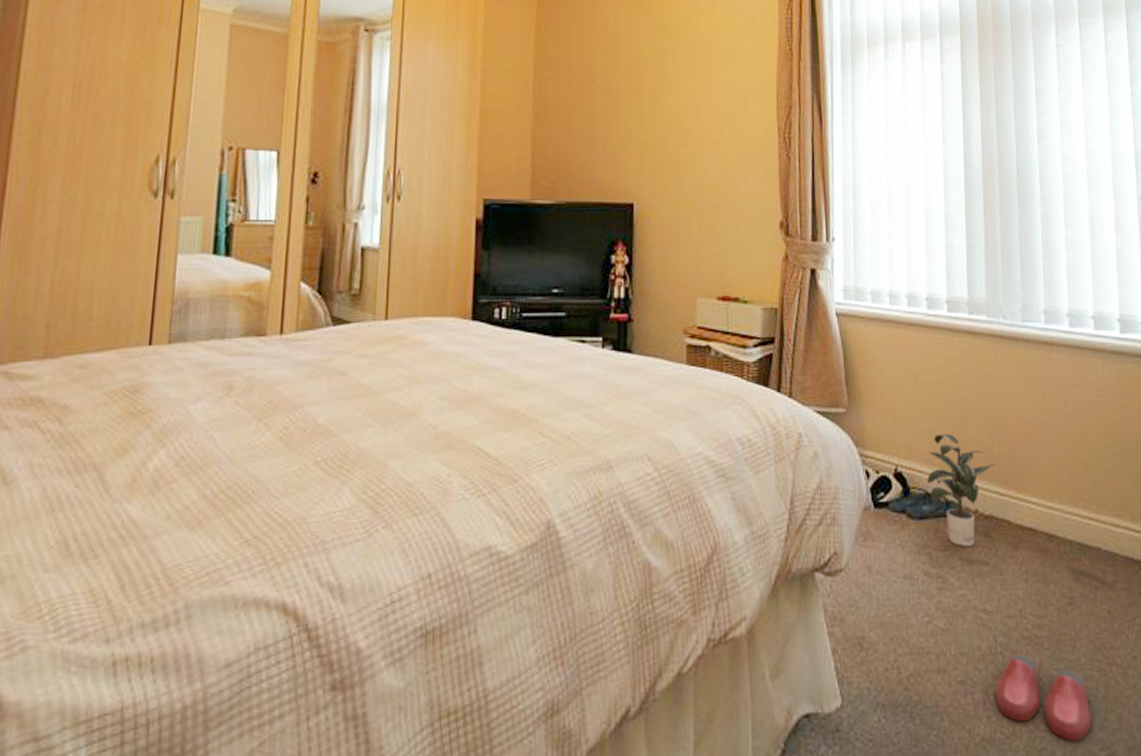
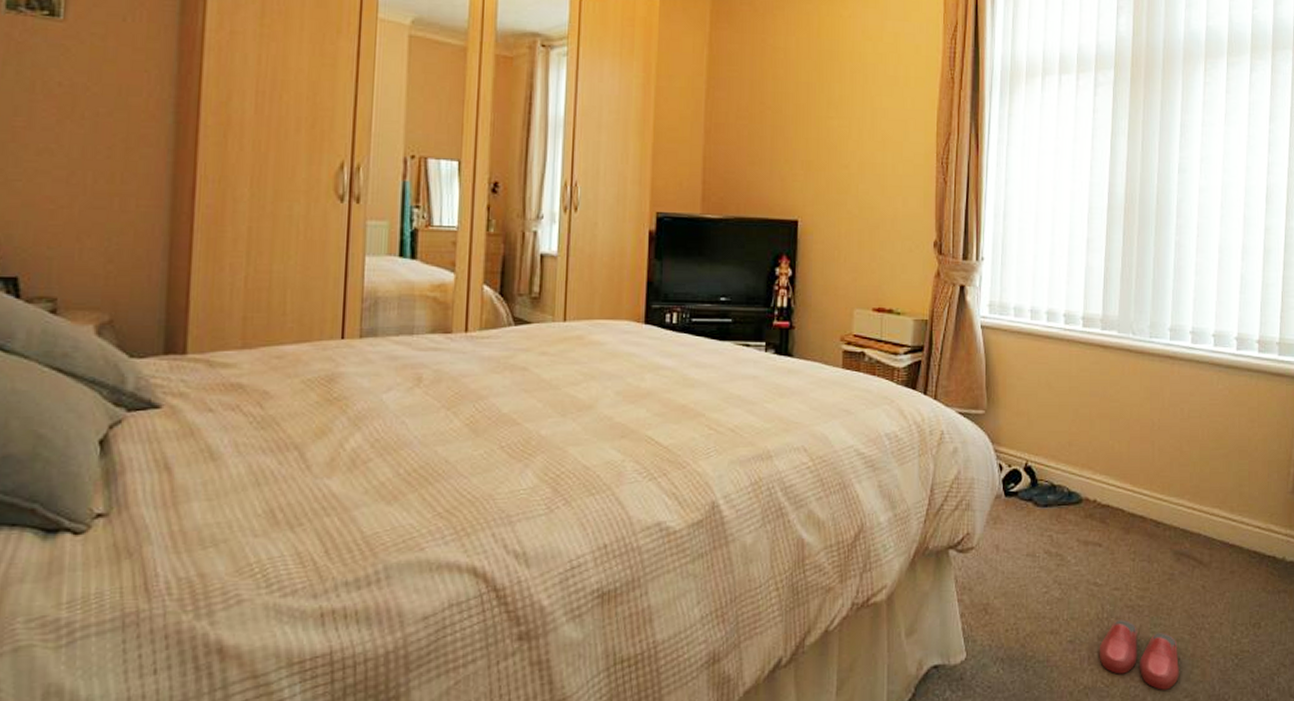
potted plant: present [926,434,995,546] -> none [1053,434,1115,530]

